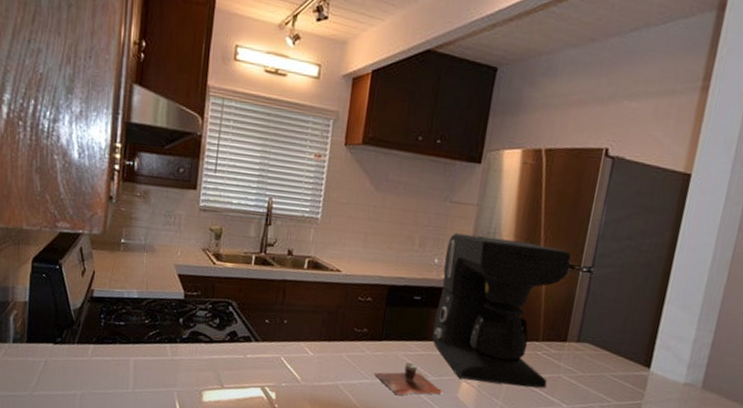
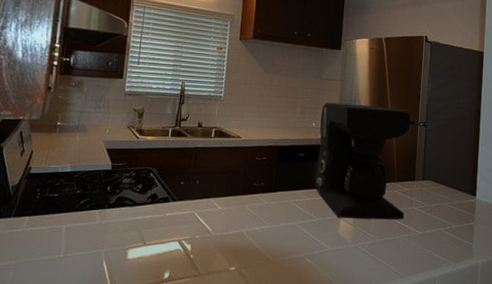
cup: present [373,362,444,396] -> none [271,208,327,237]

